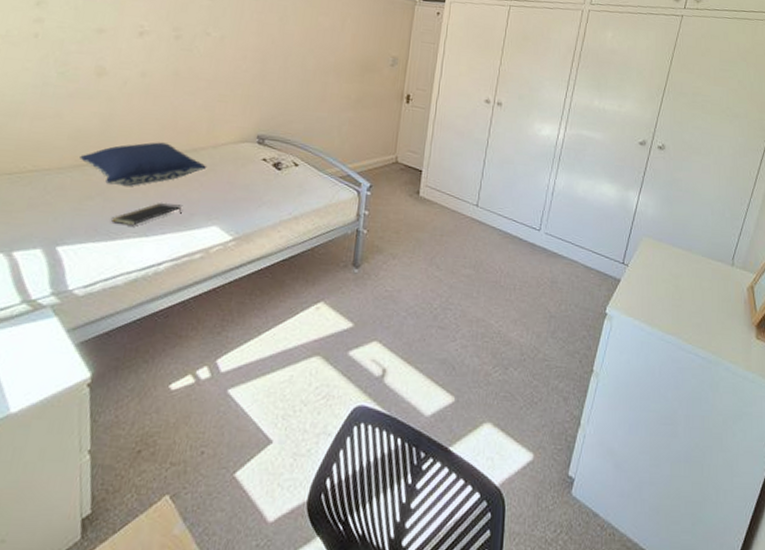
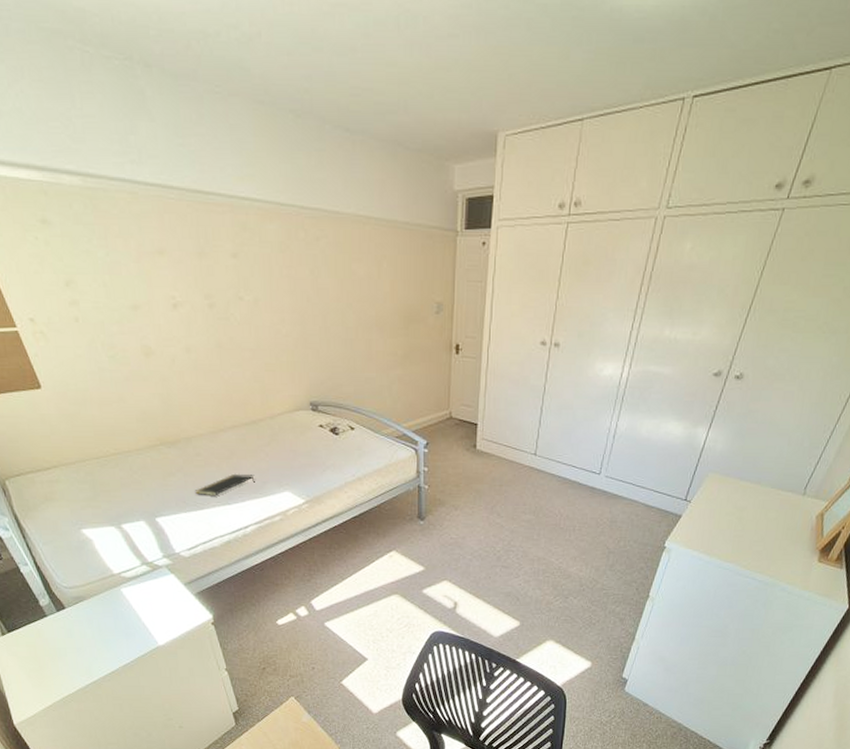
pillow: present [79,142,206,186] -> none [152,417,268,461]

